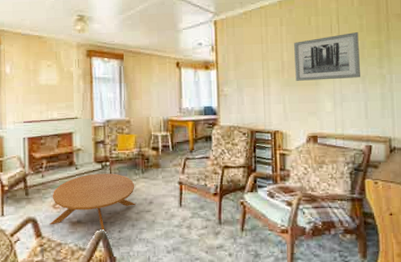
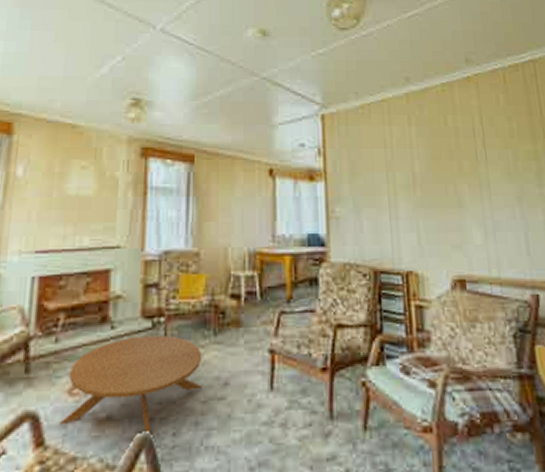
wall art: present [294,32,360,81] -> none [427,138,516,201]

